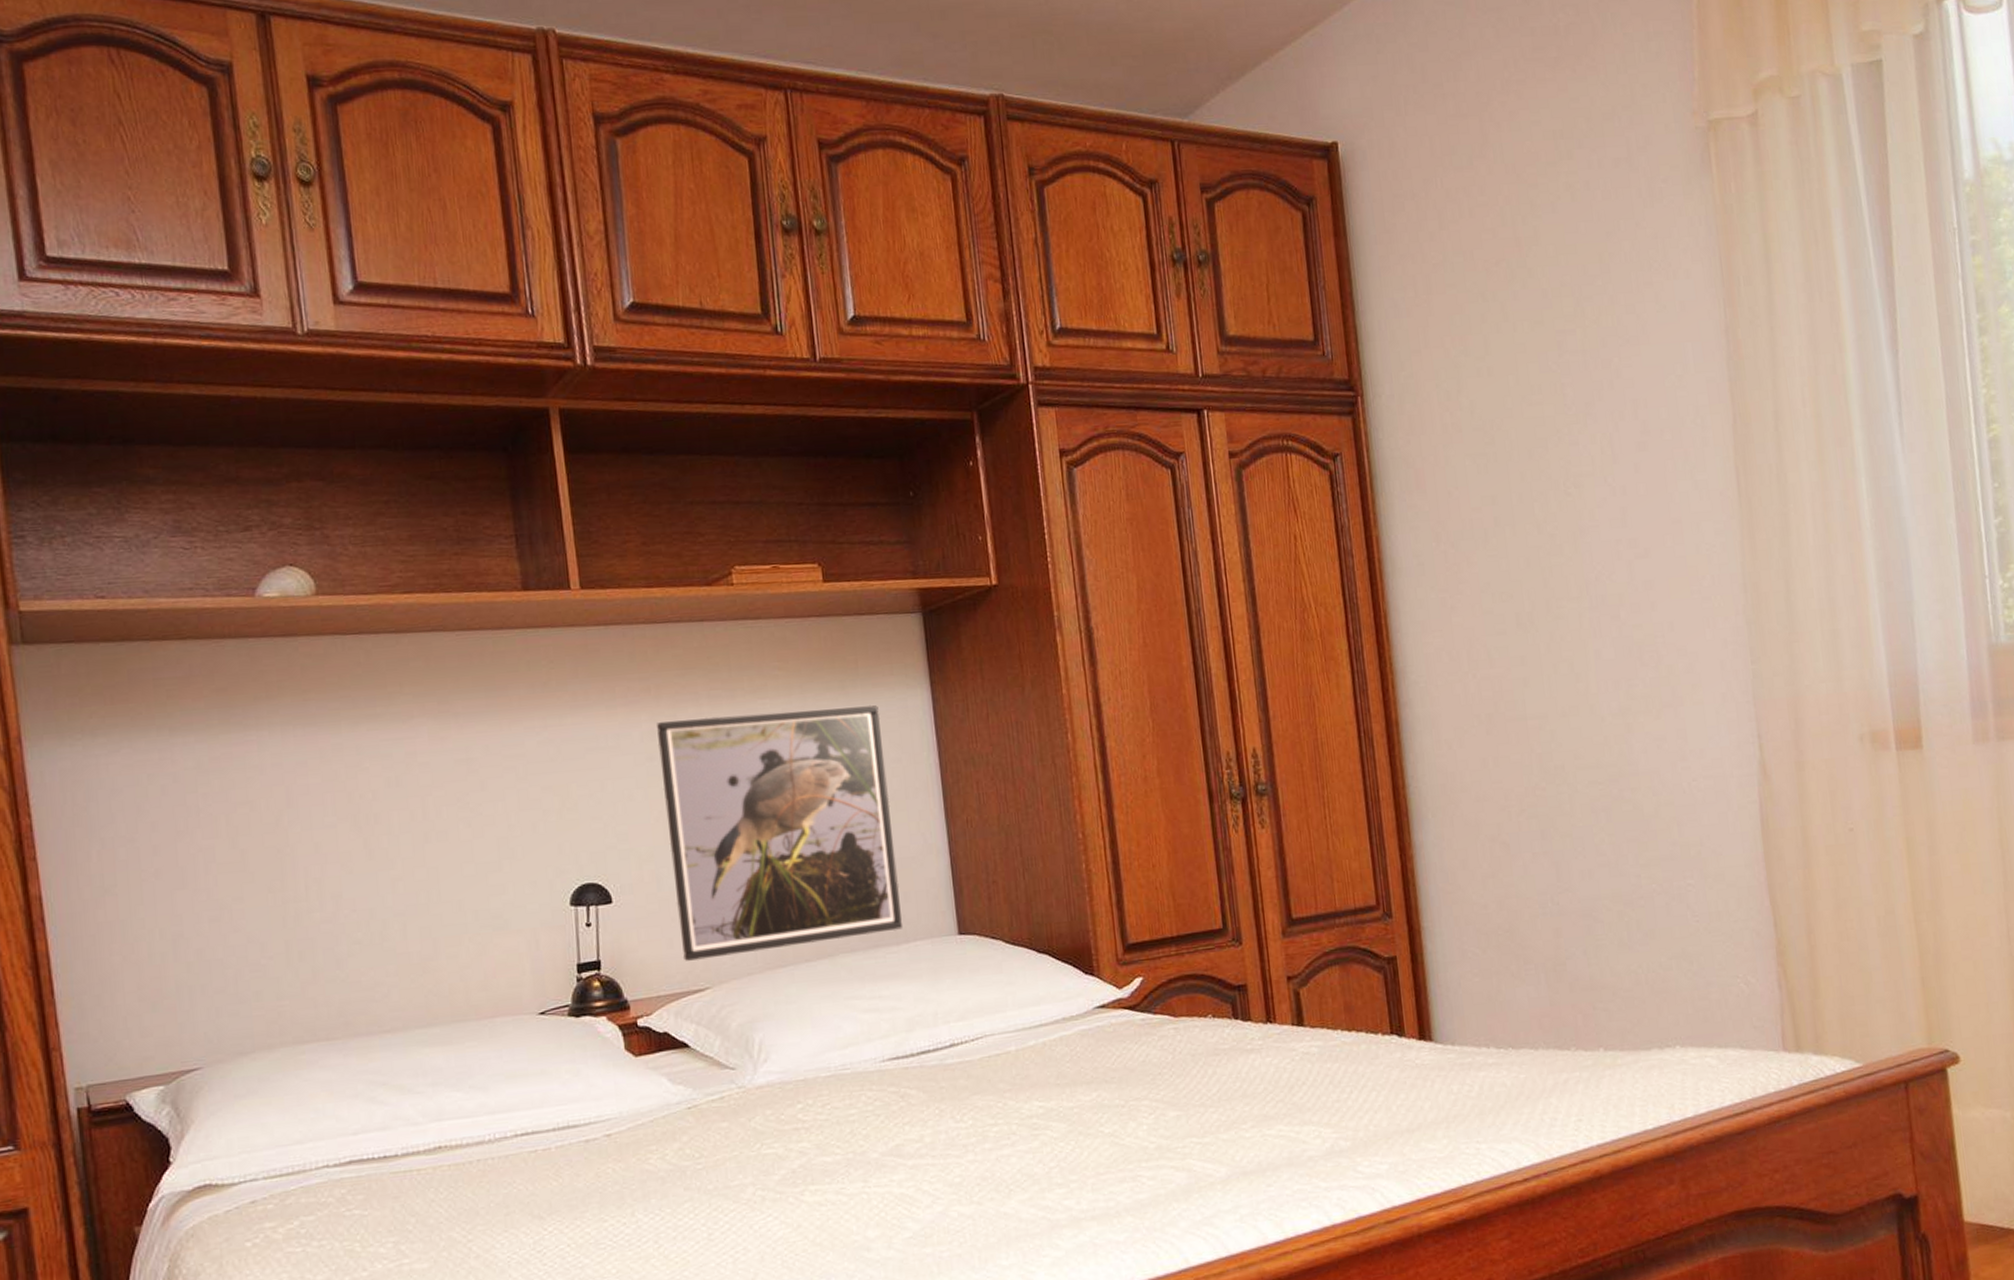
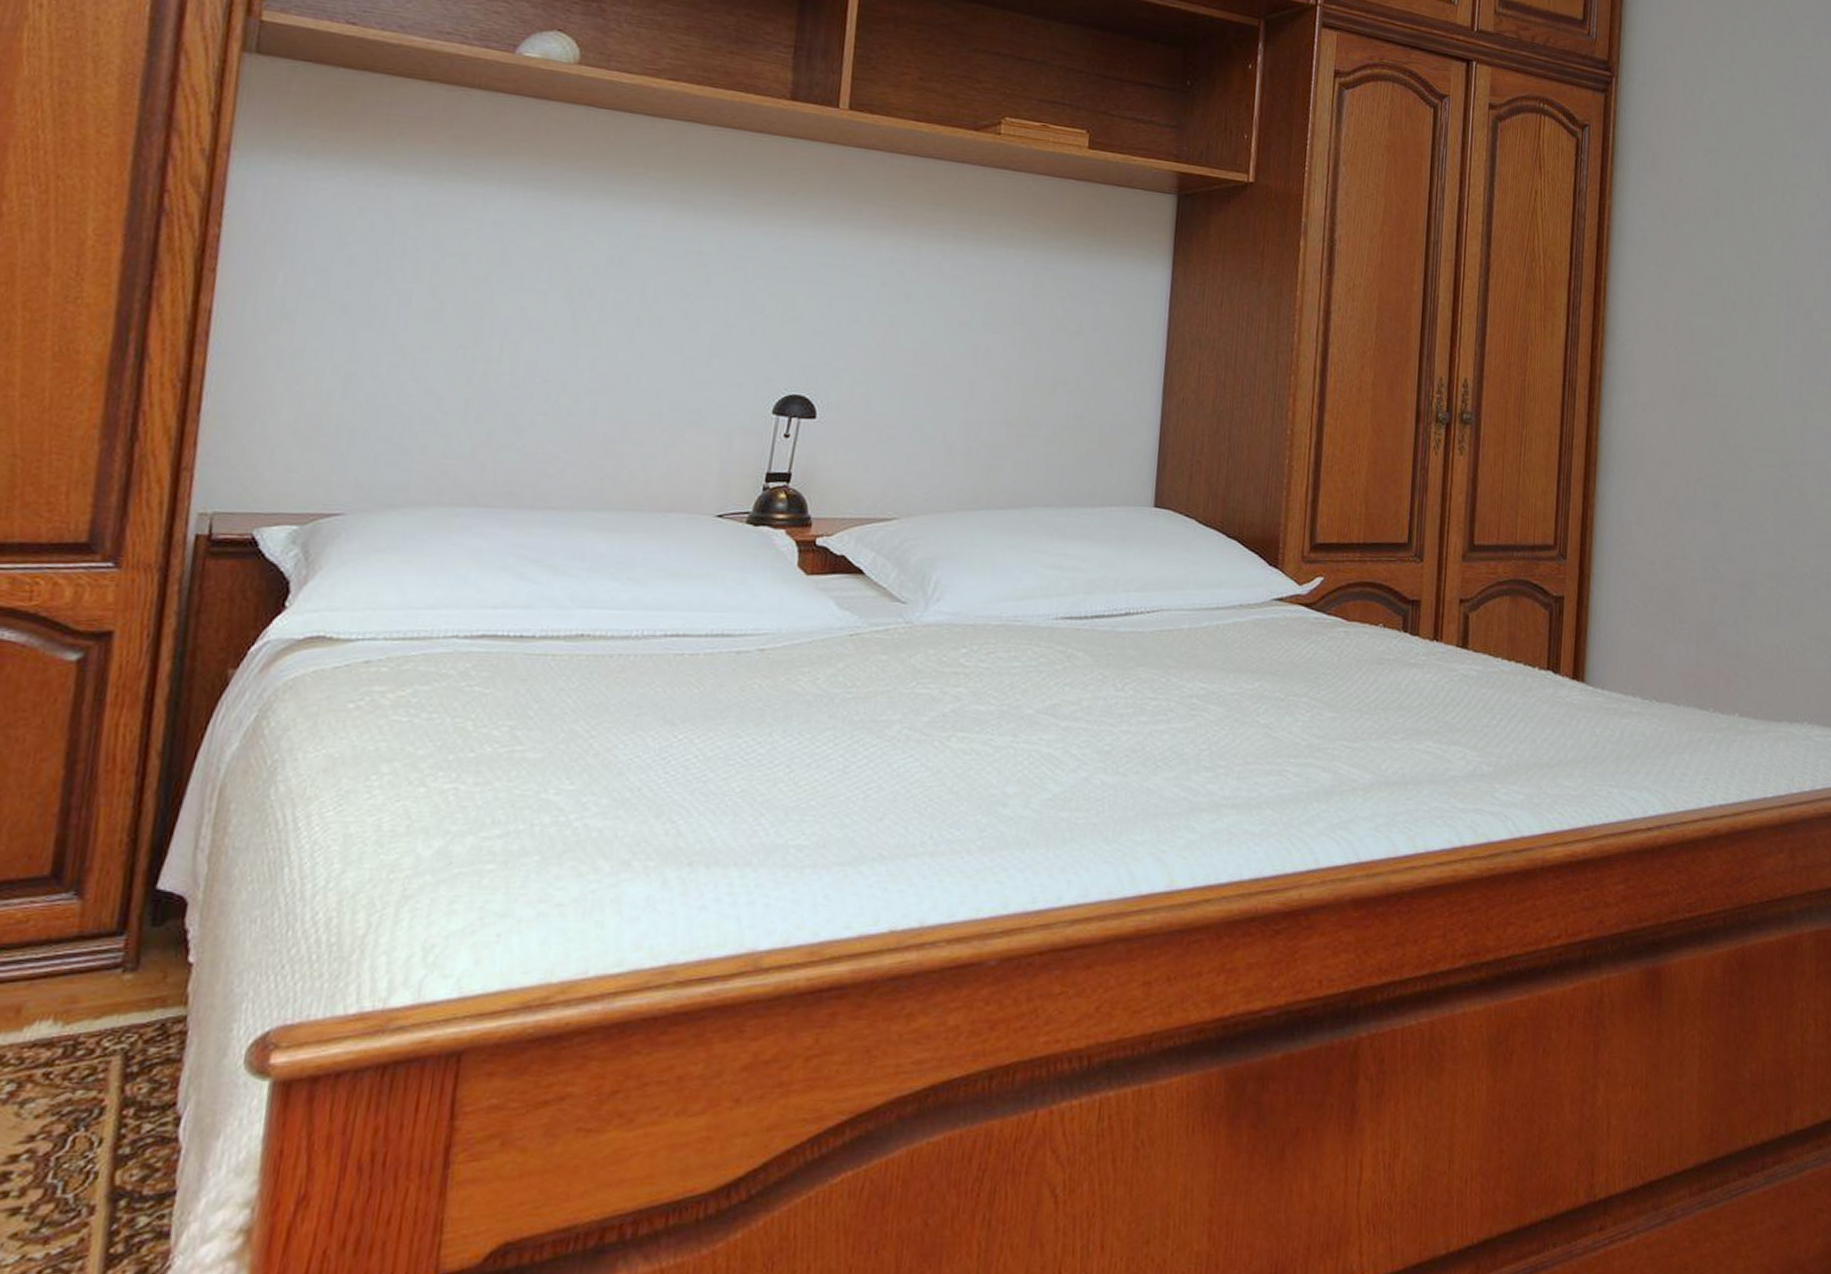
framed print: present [657,705,903,961] -> none [877,251,1119,494]

